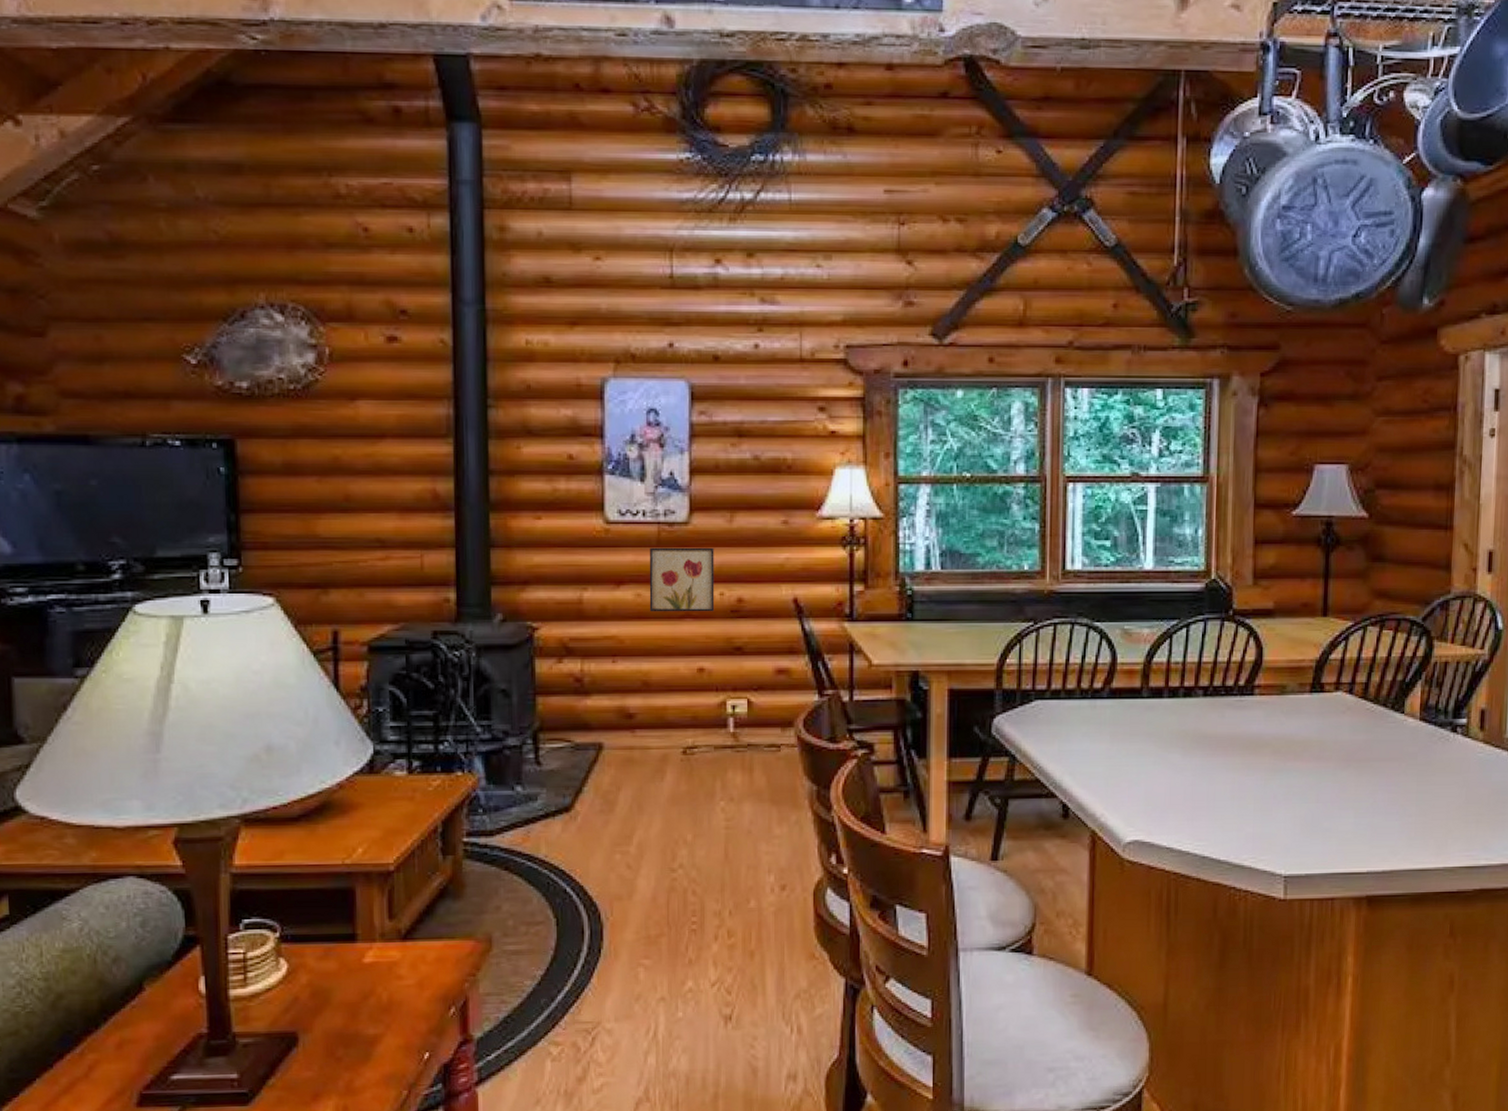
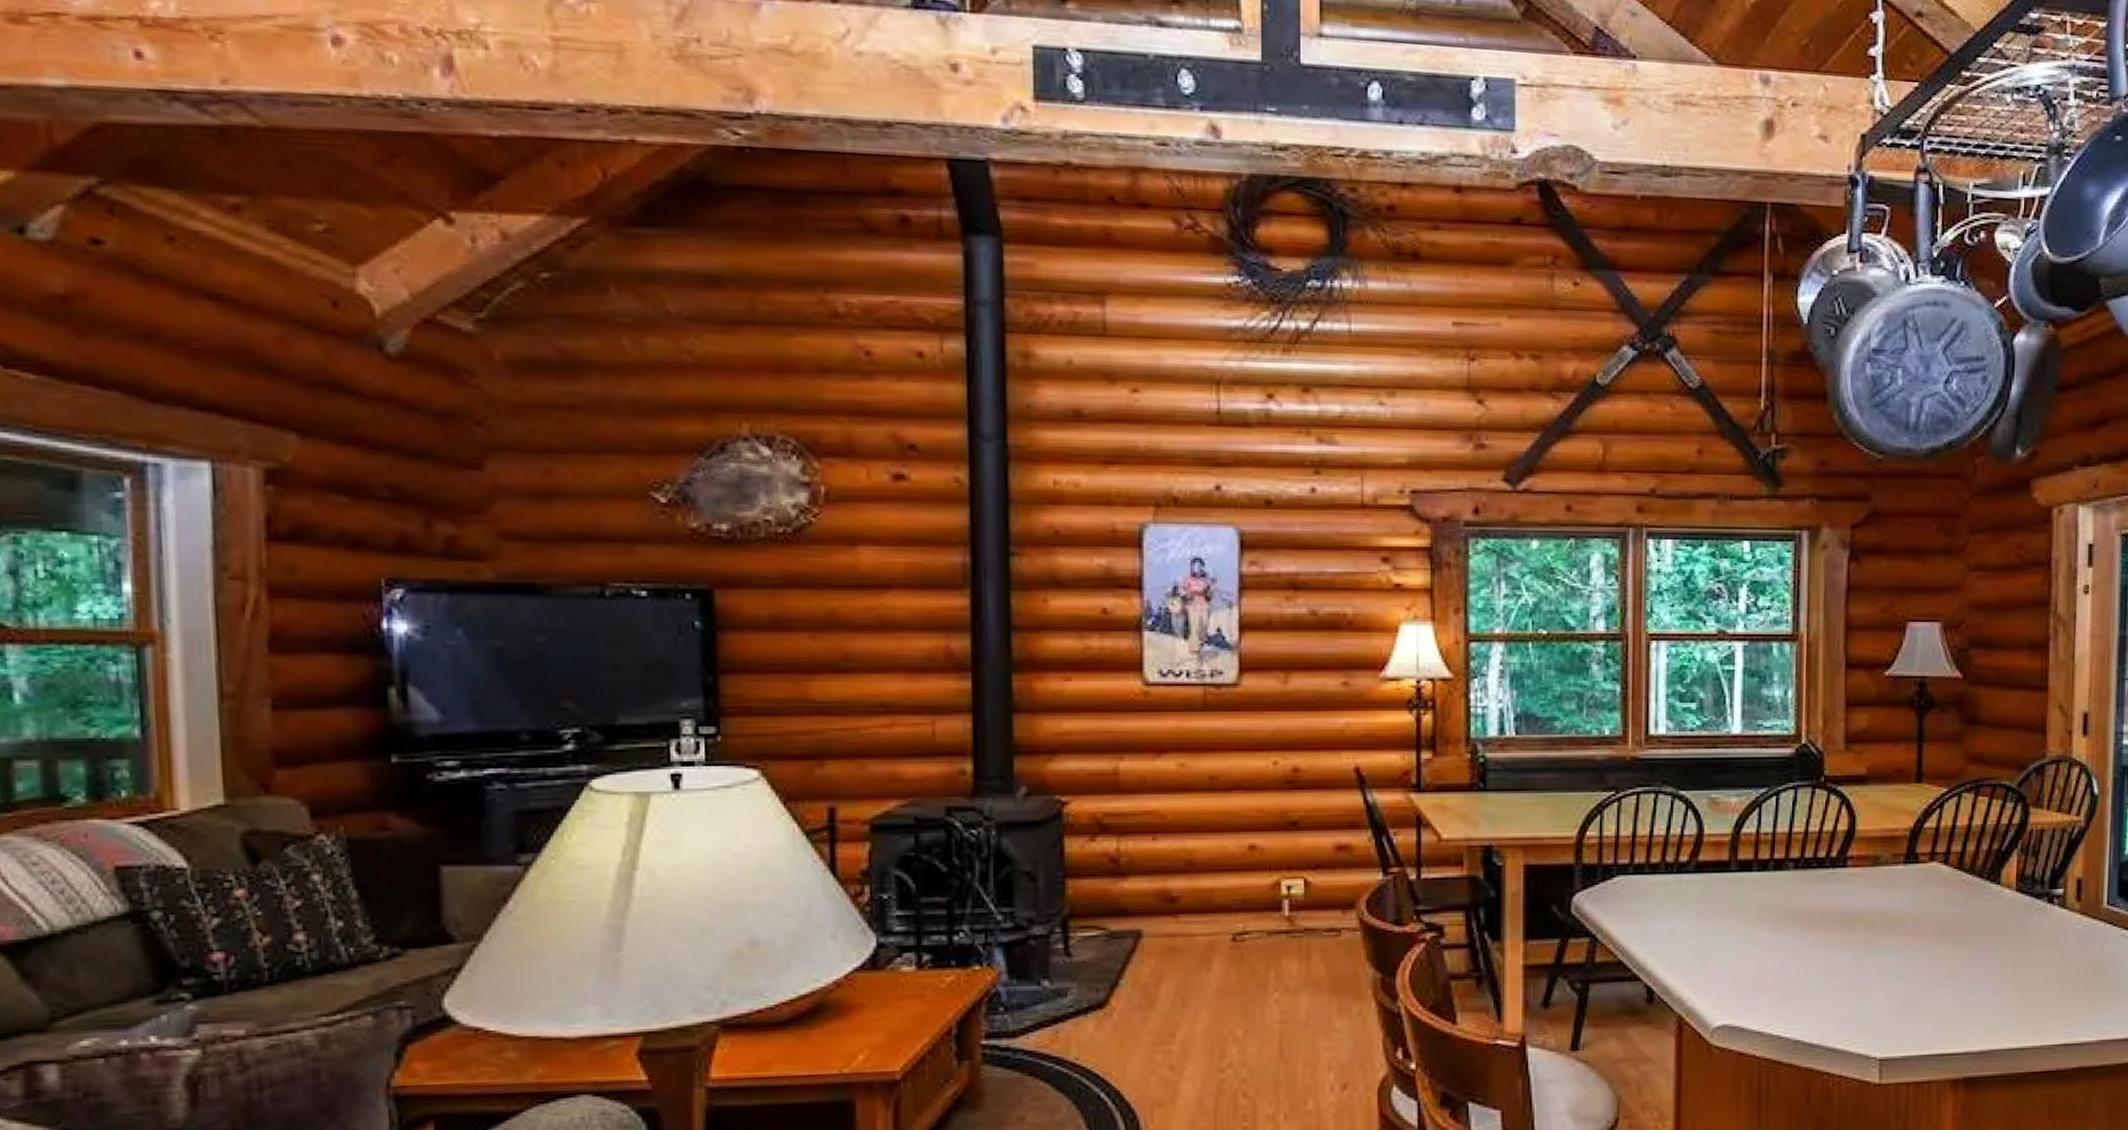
wall art: present [649,547,715,612] -> none [1193,711,1267,784]

